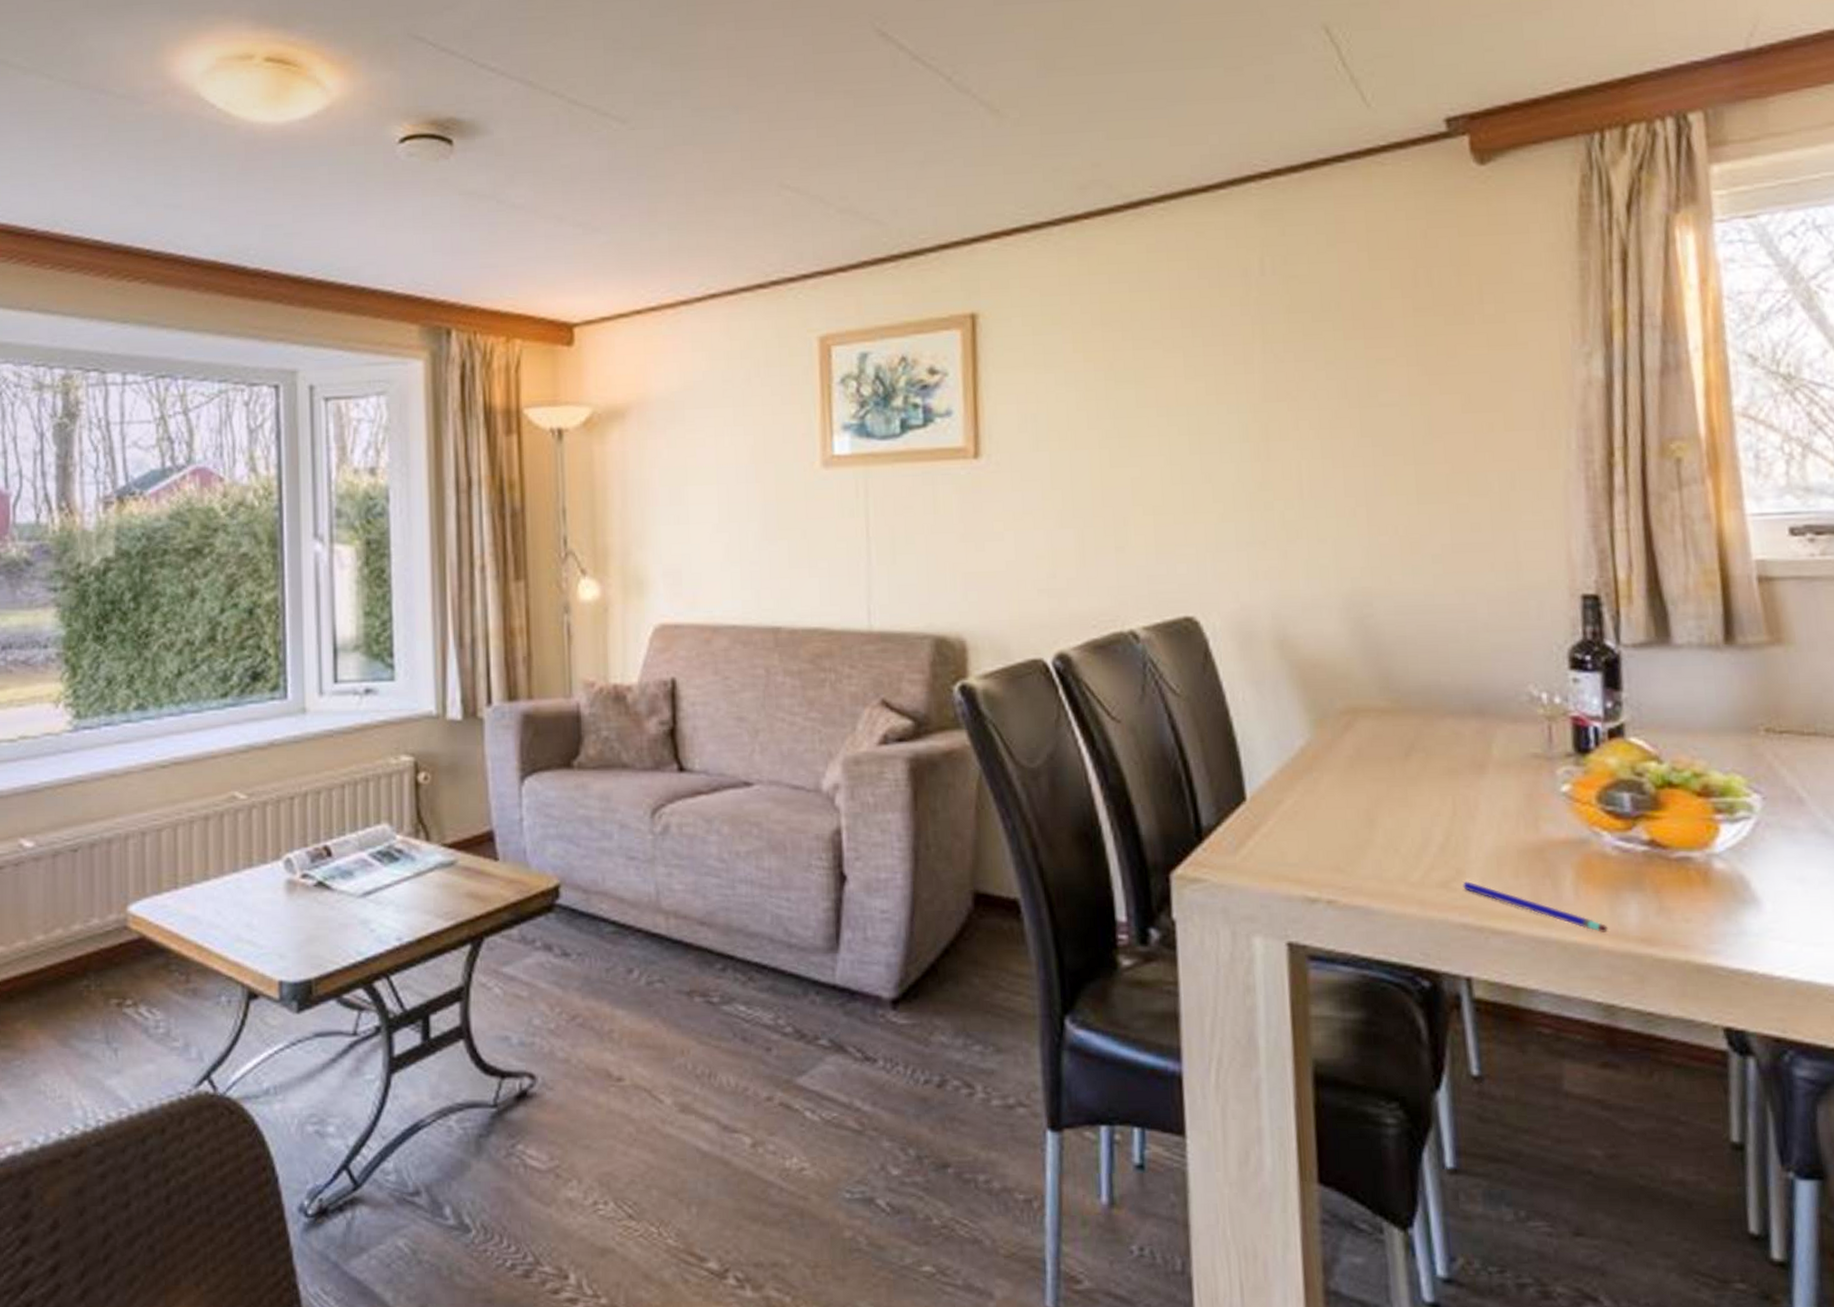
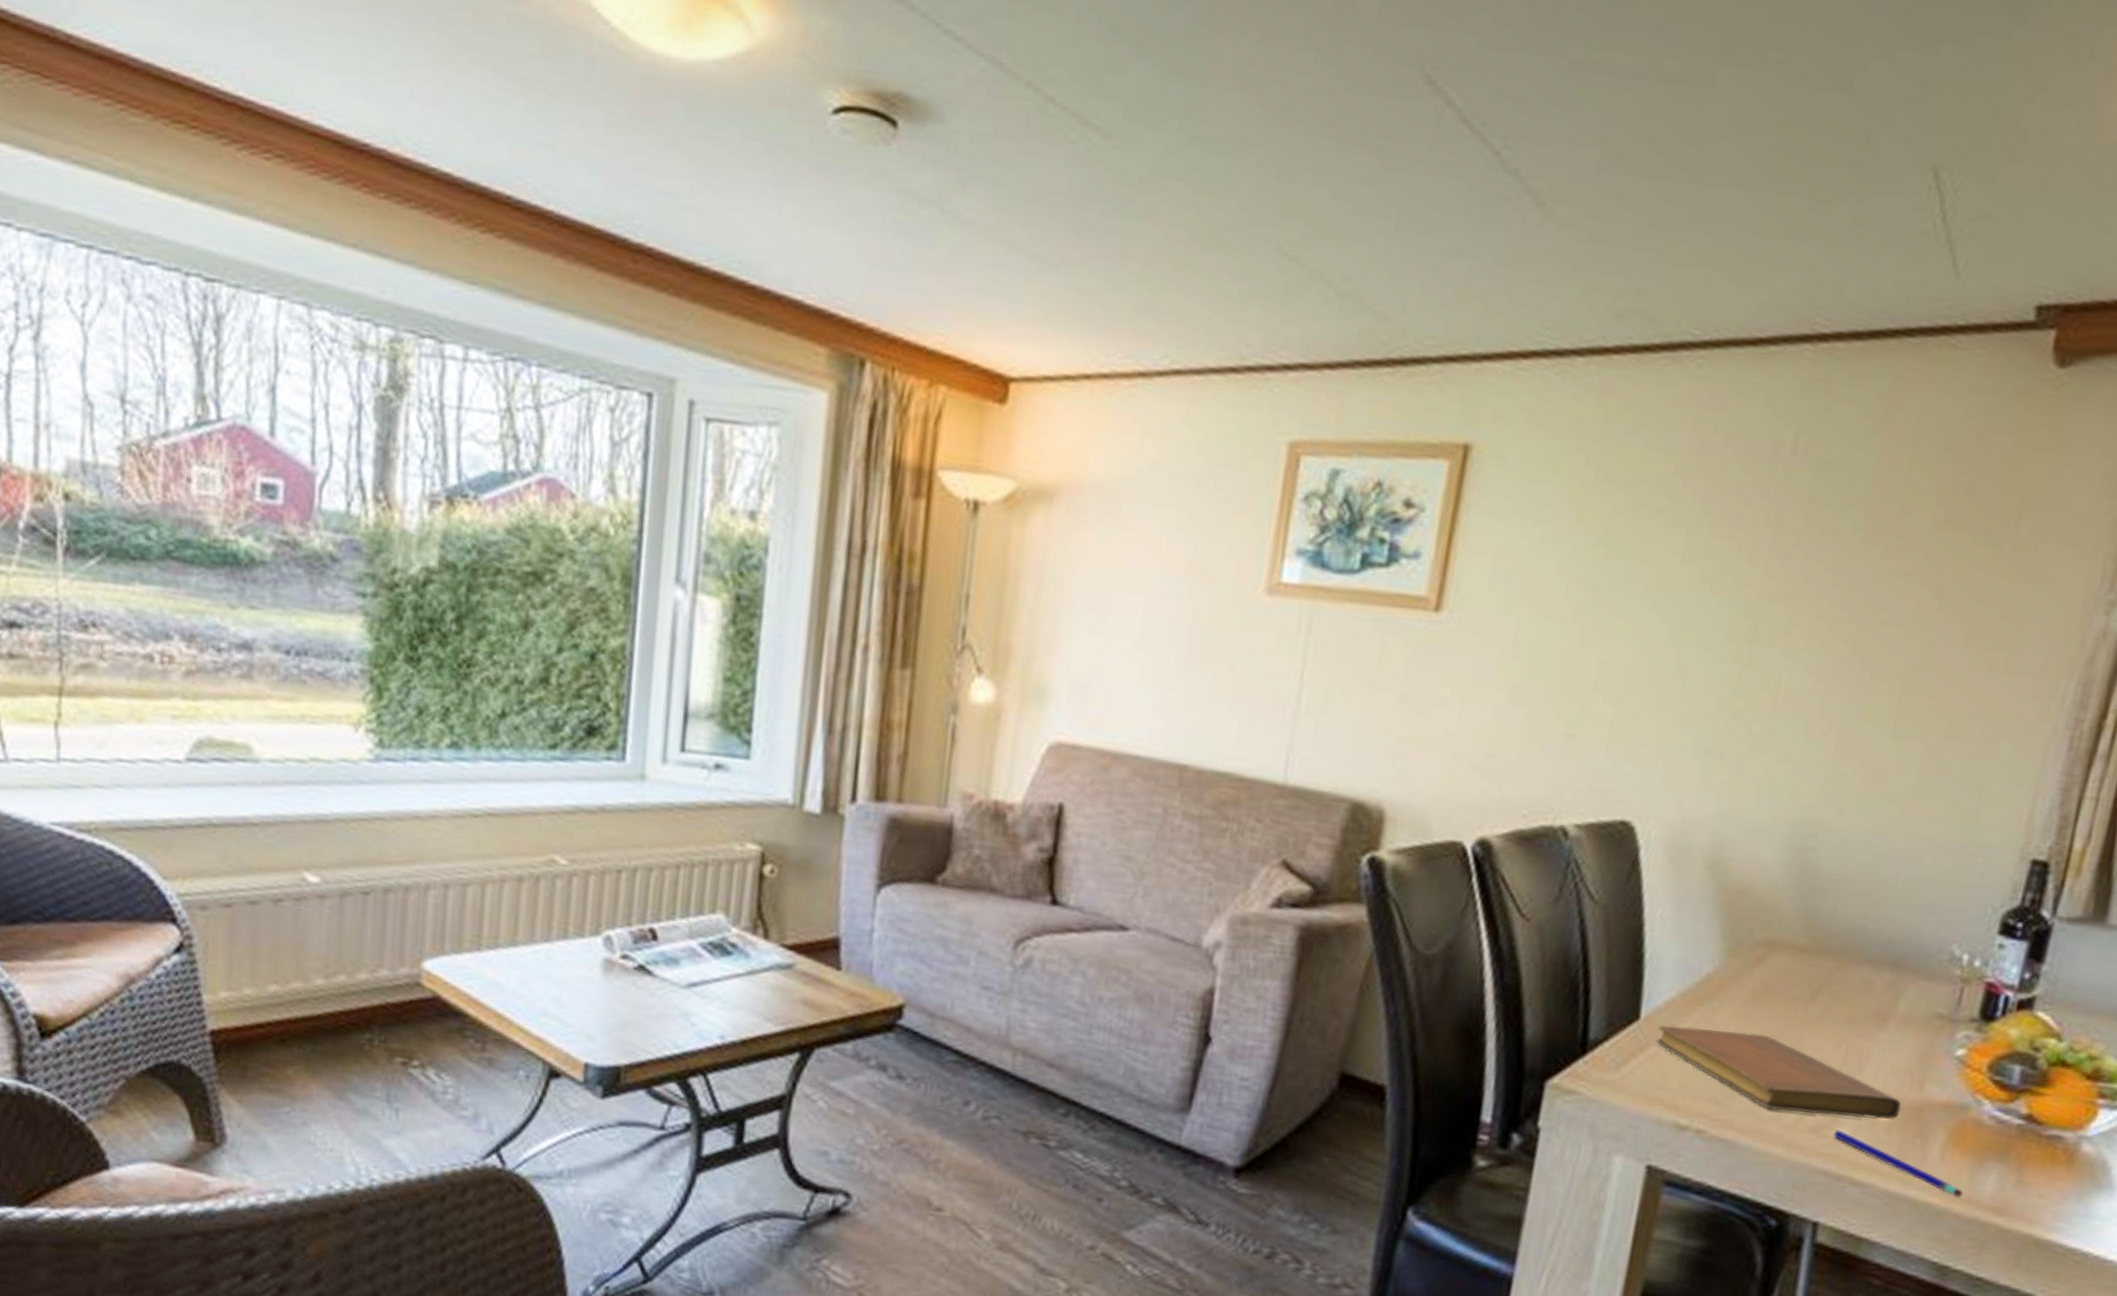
notebook: none [1266,798,1522,872] -> present [1656,1025,1902,1120]

